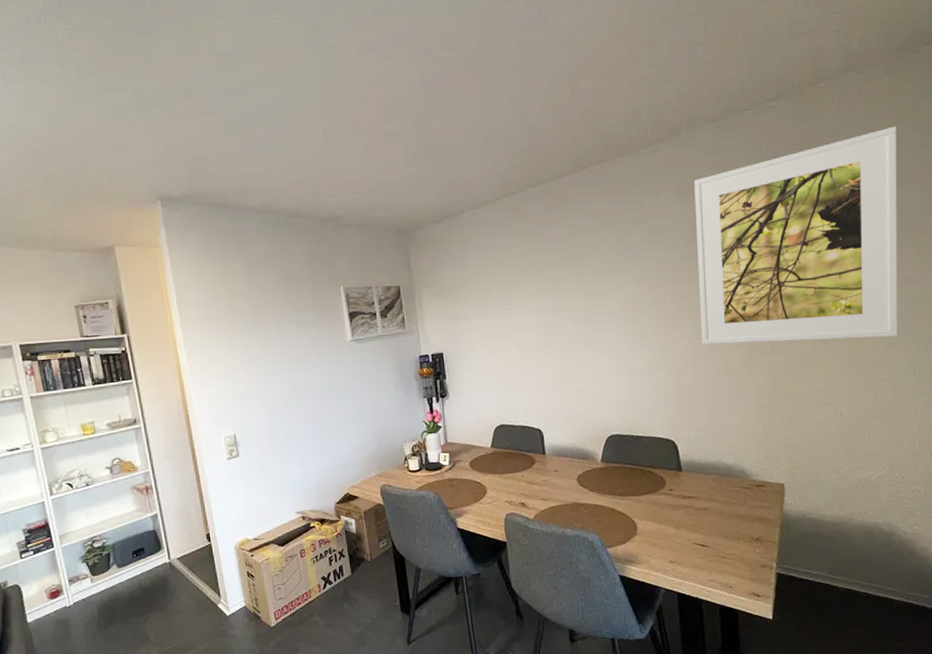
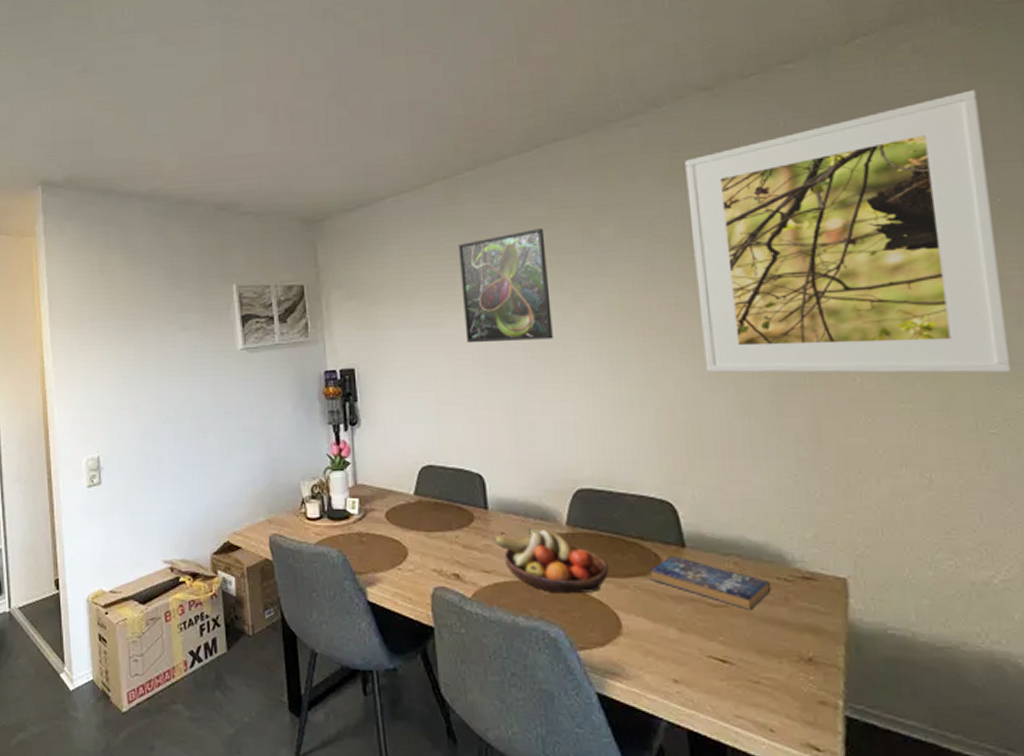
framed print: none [524,236,594,330] -> present [459,228,553,343]
fruit bowl: none [549,465,629,510] -> present [493,528,608,594]
book: none [657,477,737,510] -> present [649,556,772,610]

